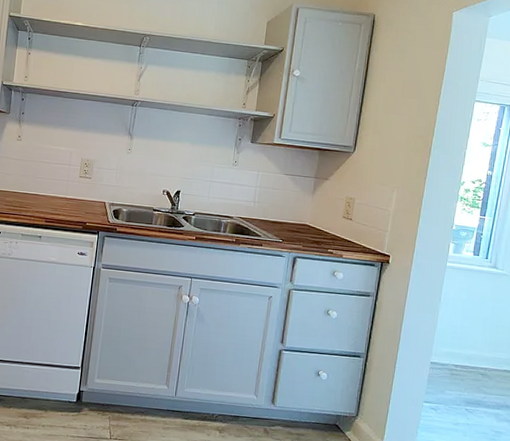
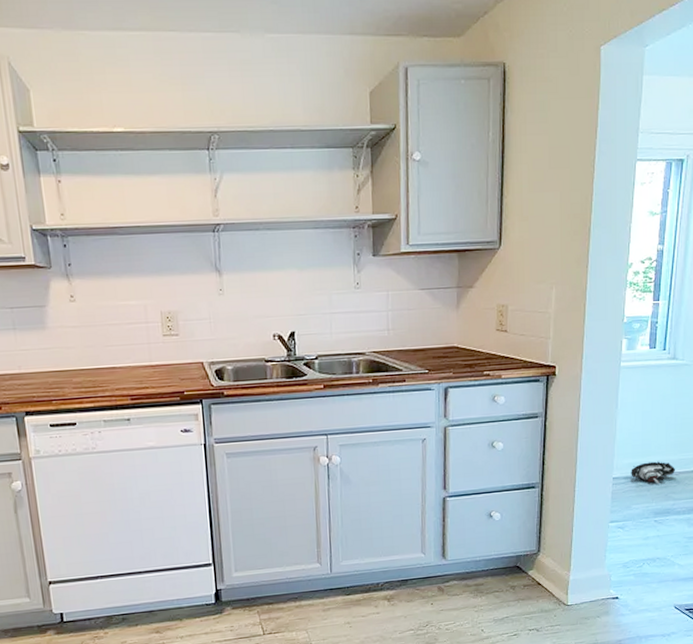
shoe: none [447,354,489,376] -> present [631,461,676,484]

